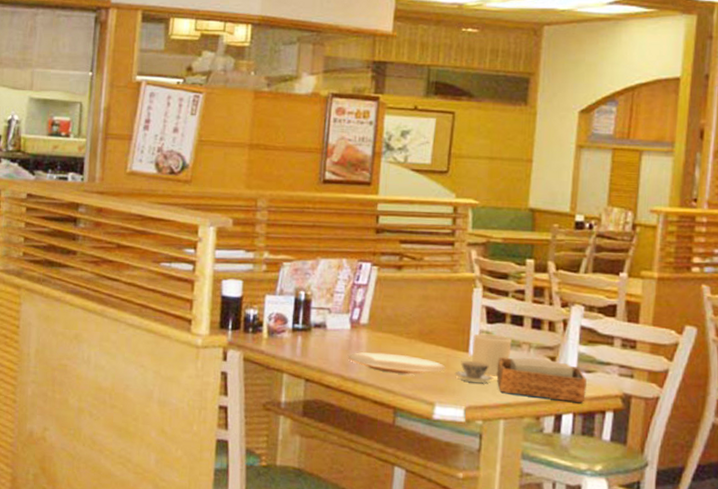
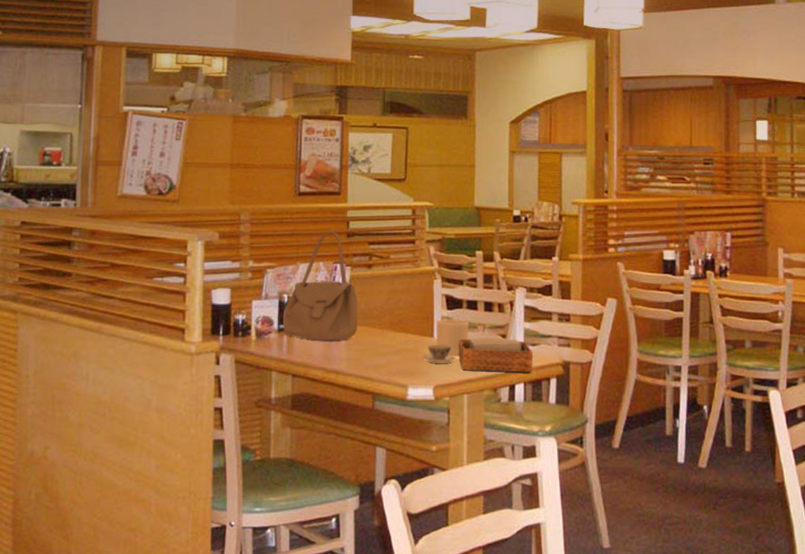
handbag: none [298,225,384,347] -> present [283,231,359,341]
plate: present [347,352,446,375] -> none [329,344,415,362]

